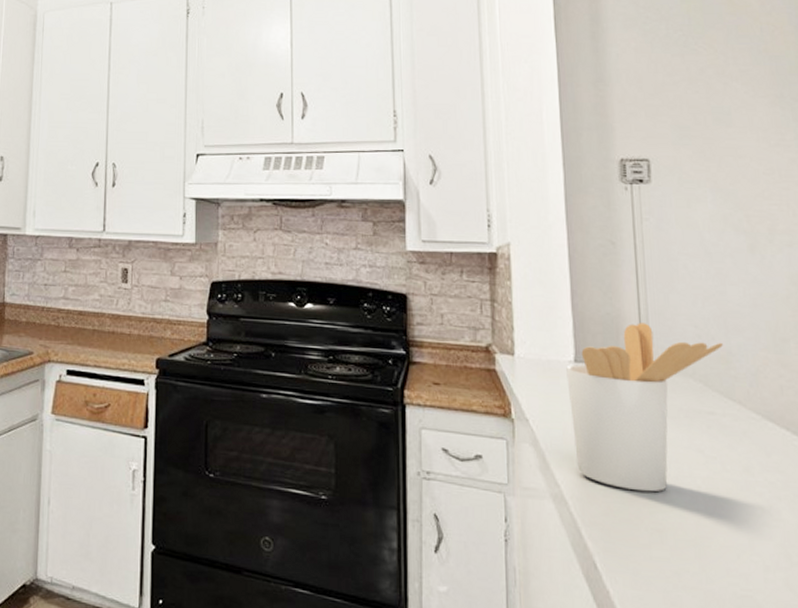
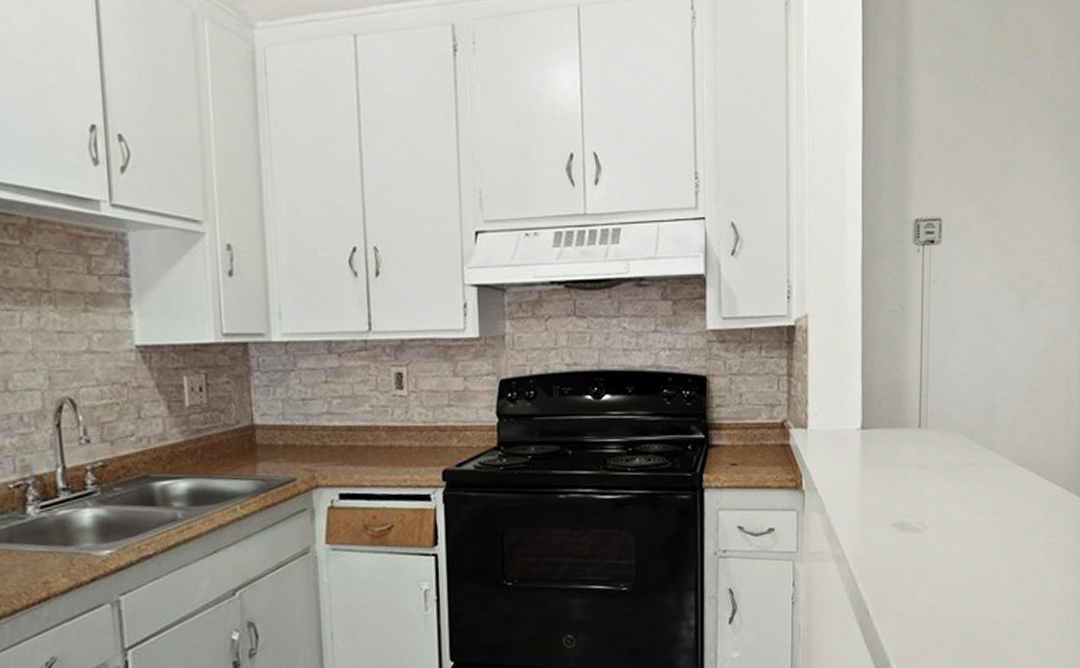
utensil holder: present [566,323,723,492] -> none [854,385,988,542]

